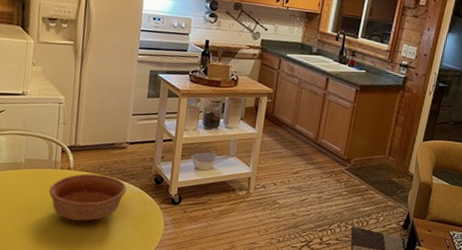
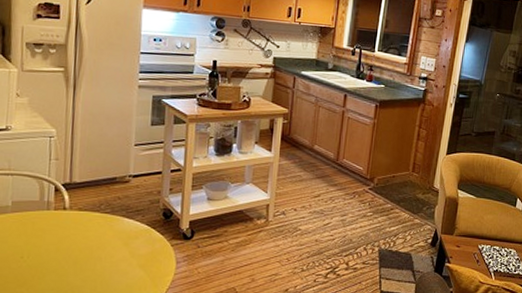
bowl: present [48,173,127,221] -> none [41,213,132,266]

